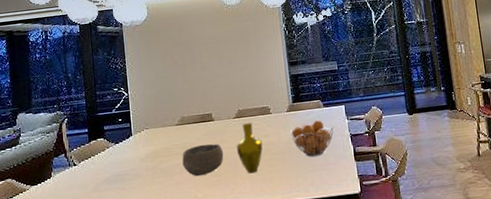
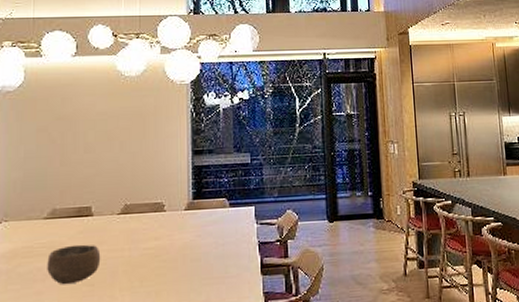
vase: present [236,123,263,174] -> none [117,221,150,285]
fruit basket: present [290,119,334,157] -> none [187,221,240,267]

